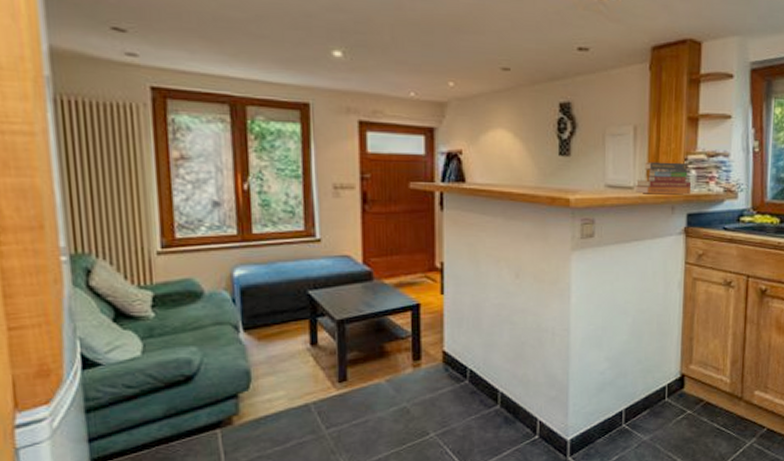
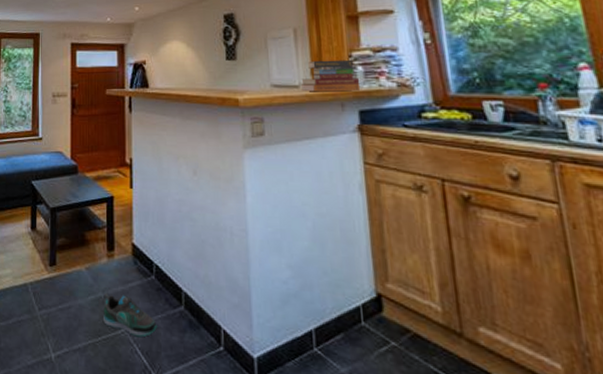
athletic shoe: none [407,402,470,439] -> present [102,293,157,338]

